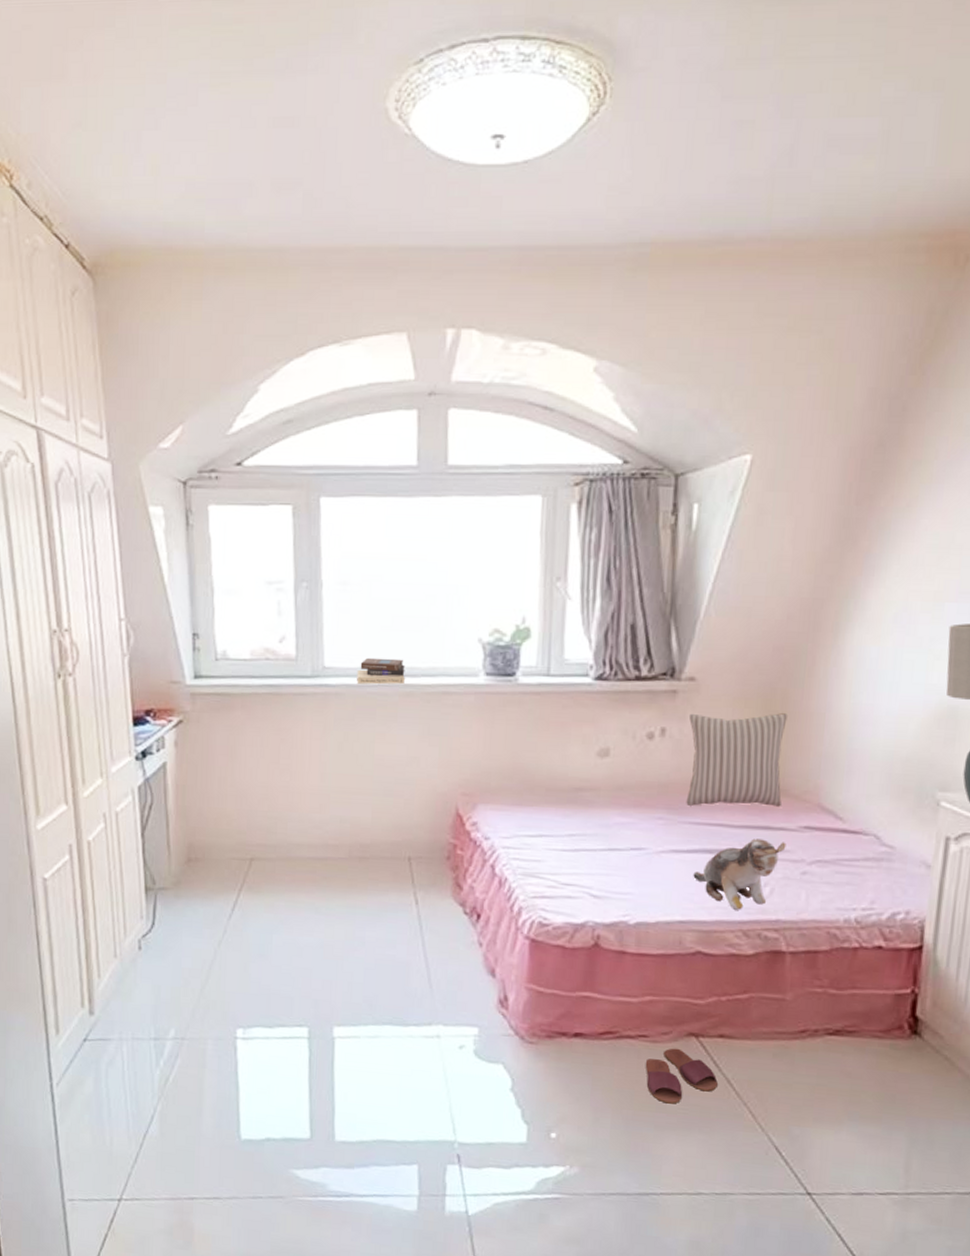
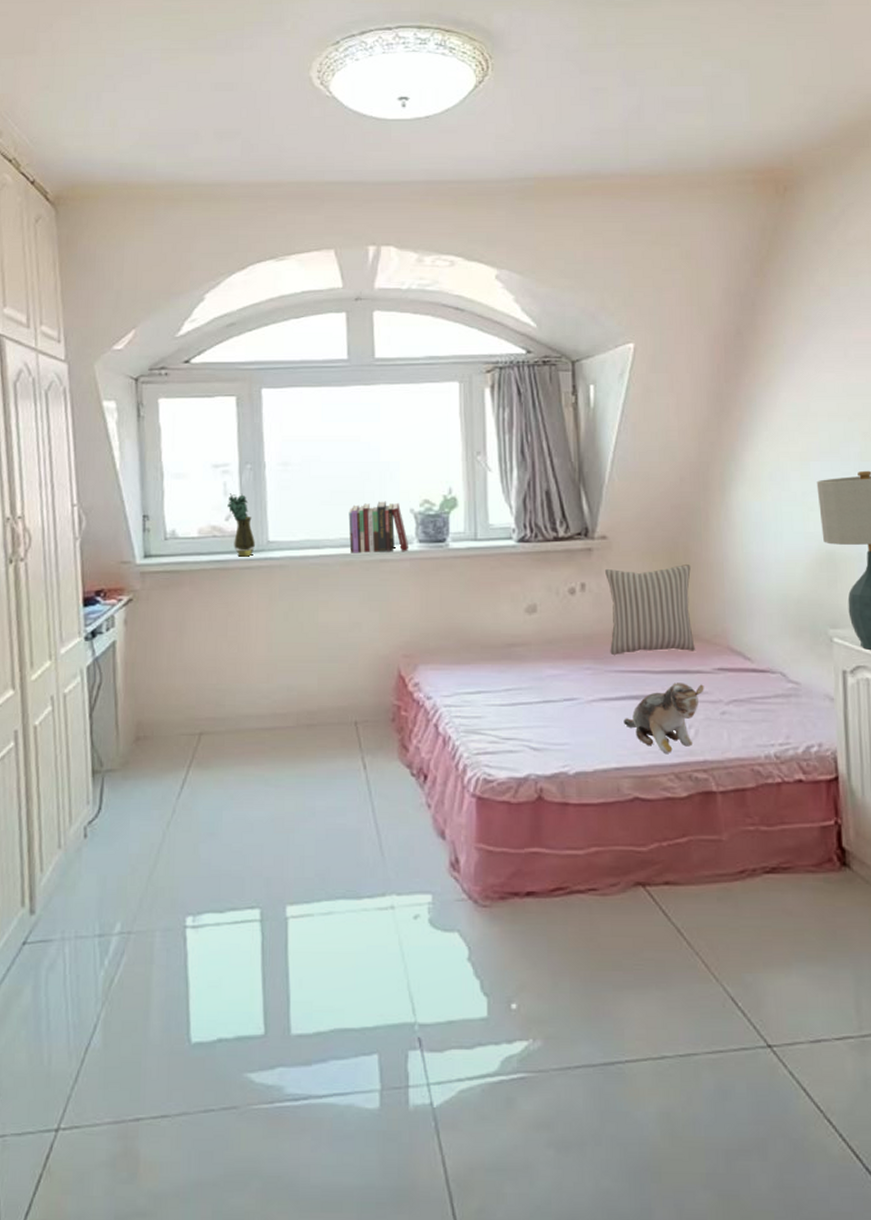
vase: none [281,613,310,682] -> present [227,493,255,557]
books: present [357,657,405,685] -> none [299,531,345,556]
books: none [410,628,474,686] -> present [348,501,408,553]
slippers: present [645,1048,718,1104] -> none [597,899,669,960]

